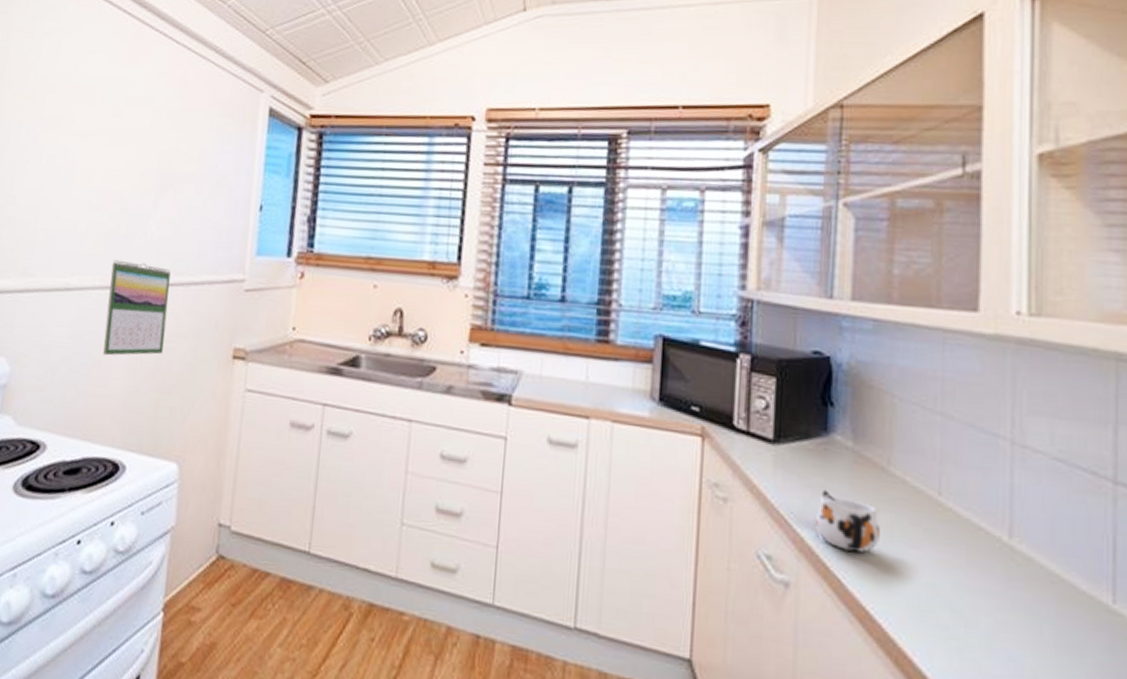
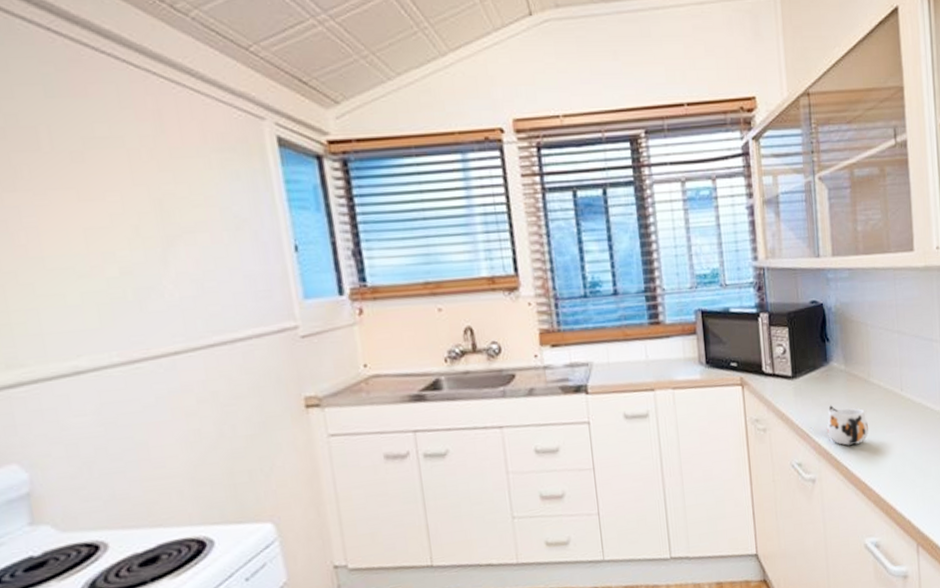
calendar: present [103,259,171,356] -> none [128,328,222,436]

